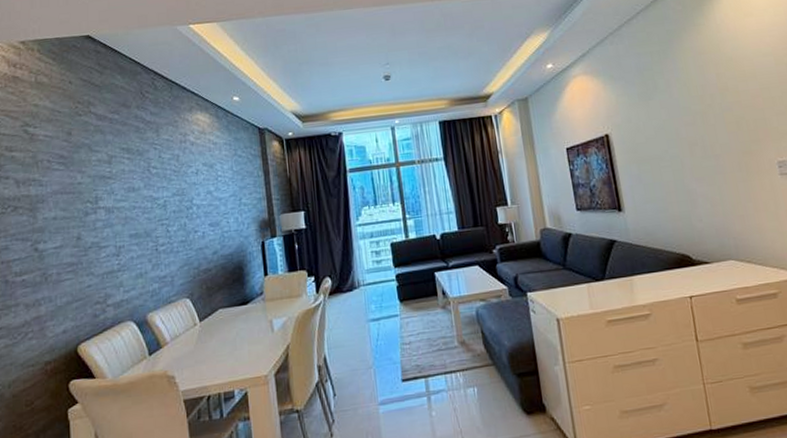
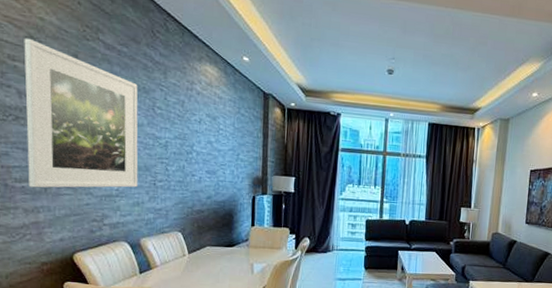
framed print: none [20,126,139,279] -> present [24,38,138,188]

